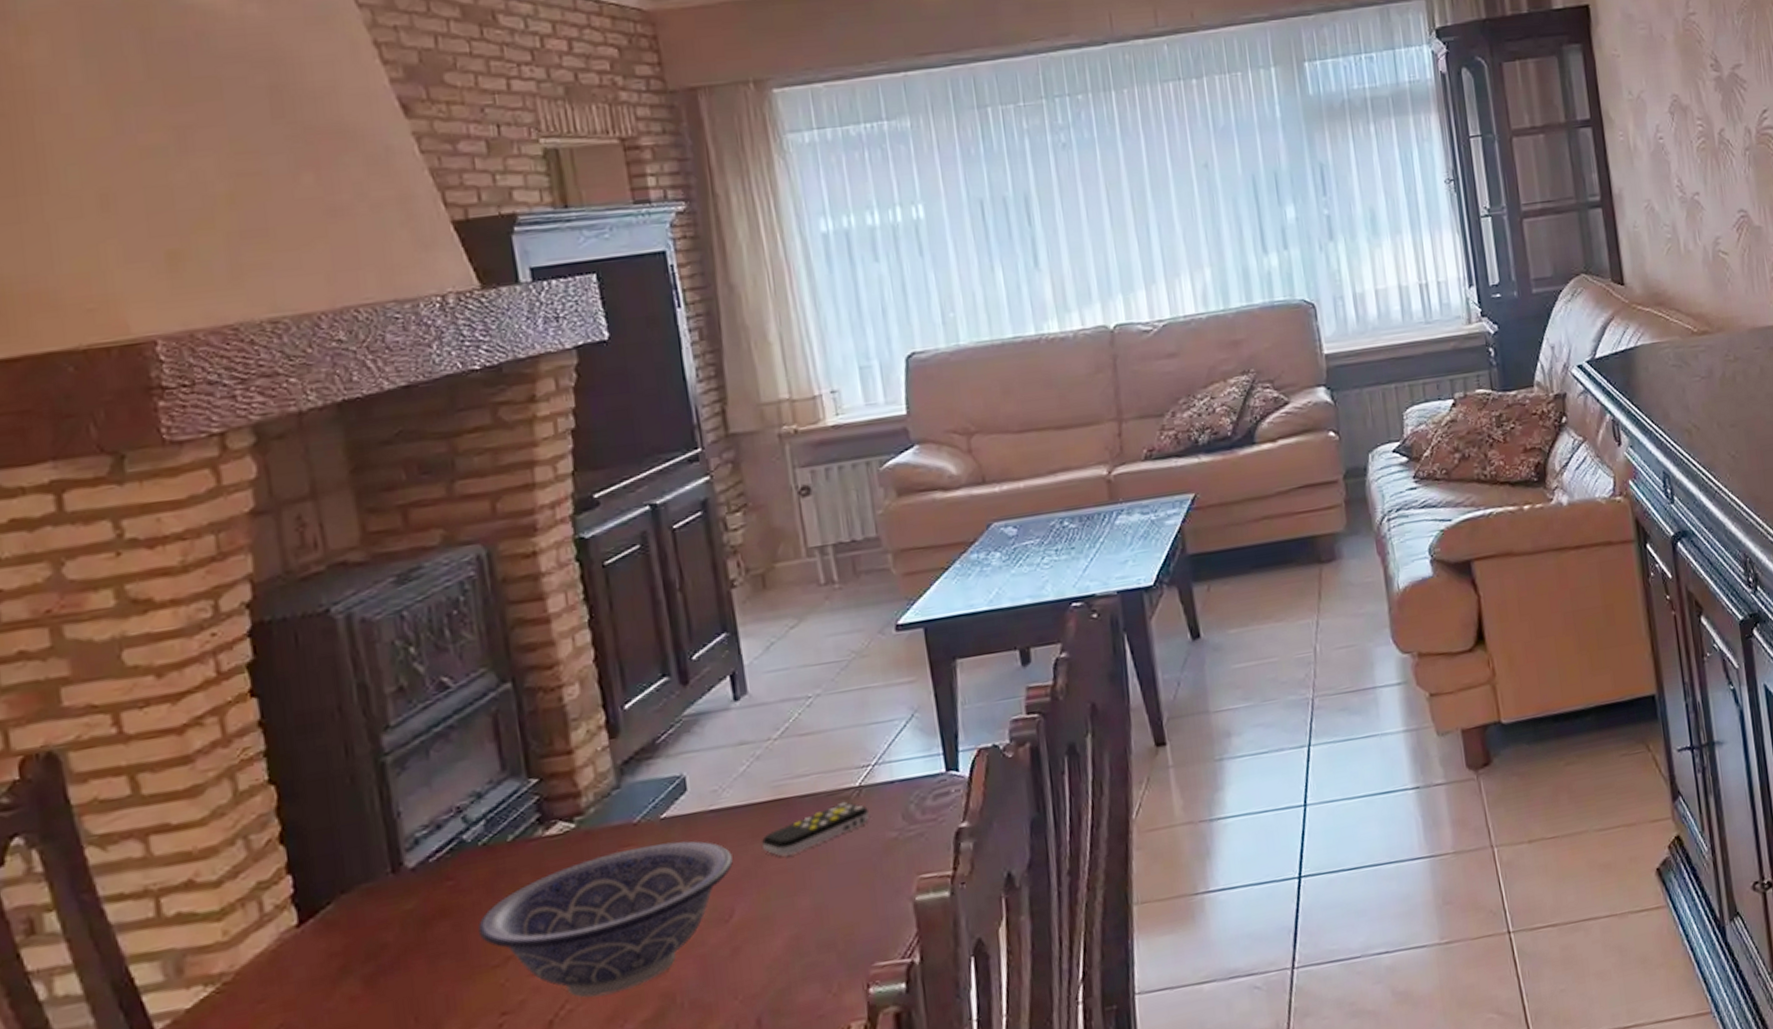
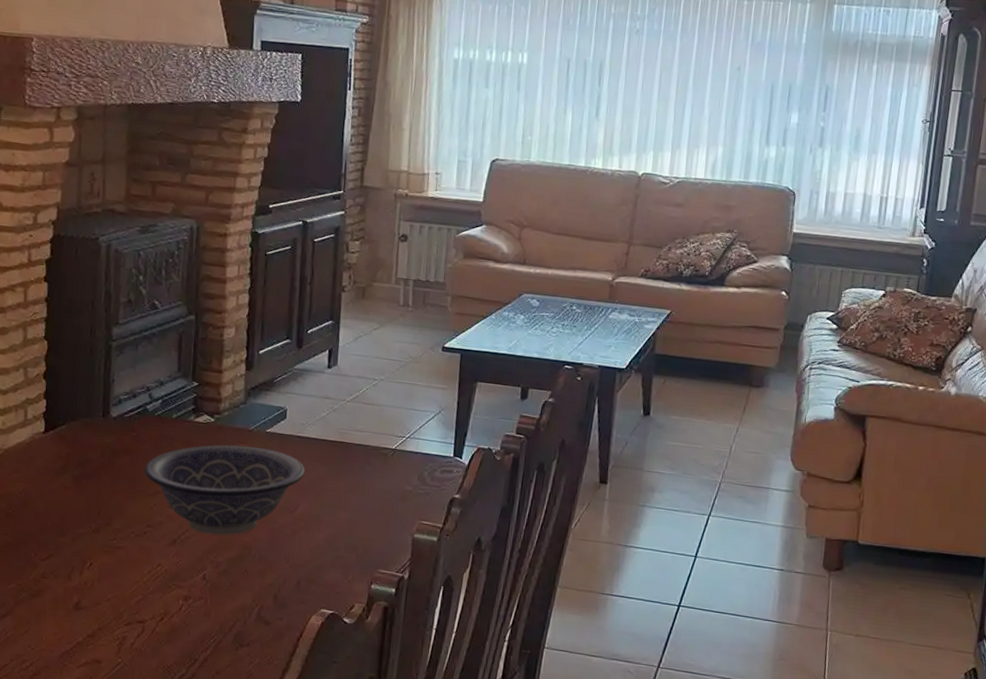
remote control: present [762,802,869,856] -> none [325,457,397,481]

